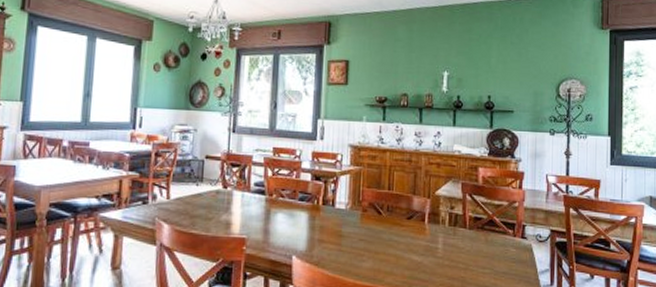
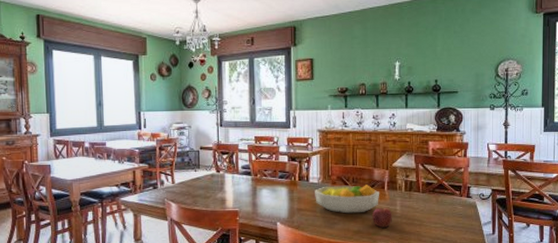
fruit bowl: none [341,214,418,250] -> present [315,185,379,214]
apple: none [409,244,434,271] -> present [372,207,393,229]

